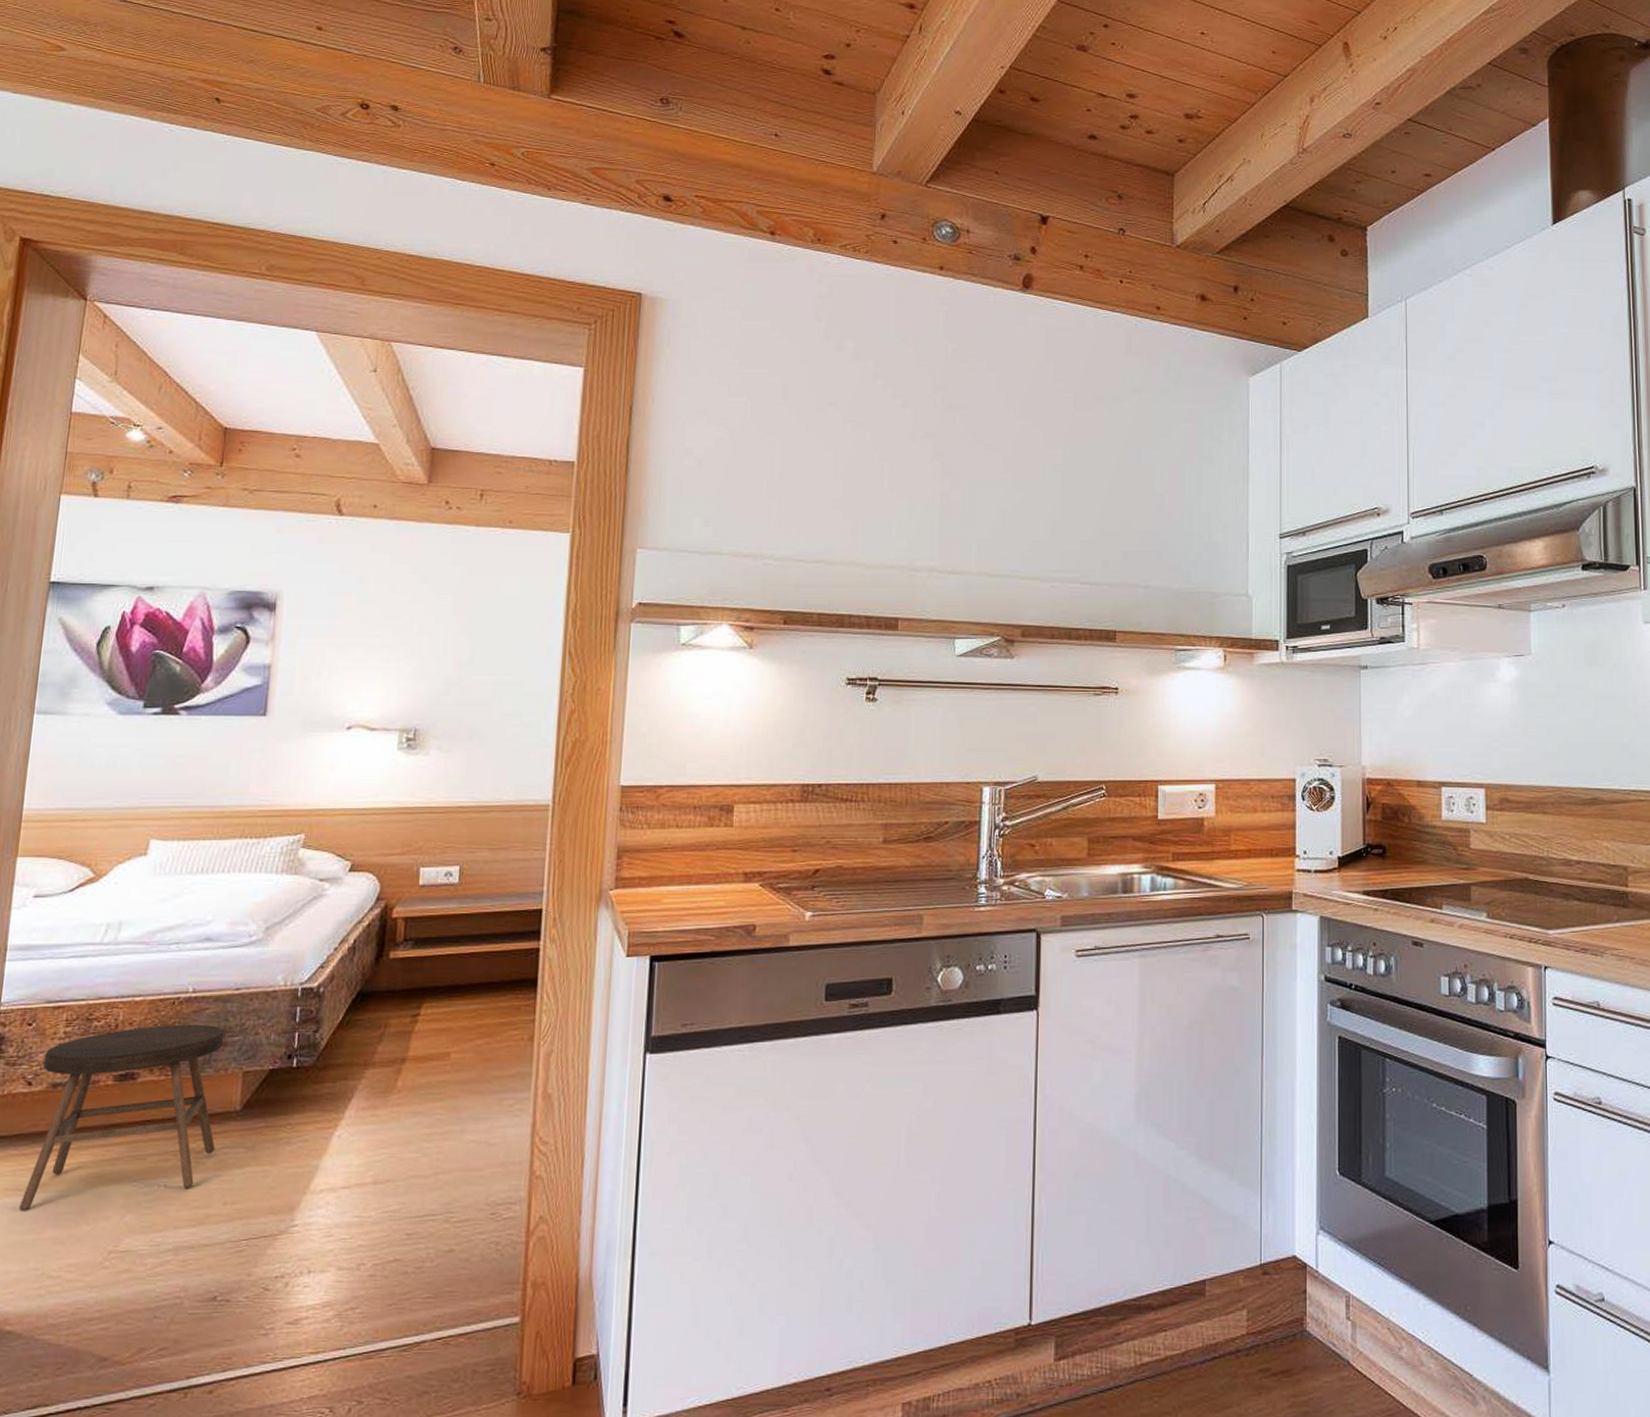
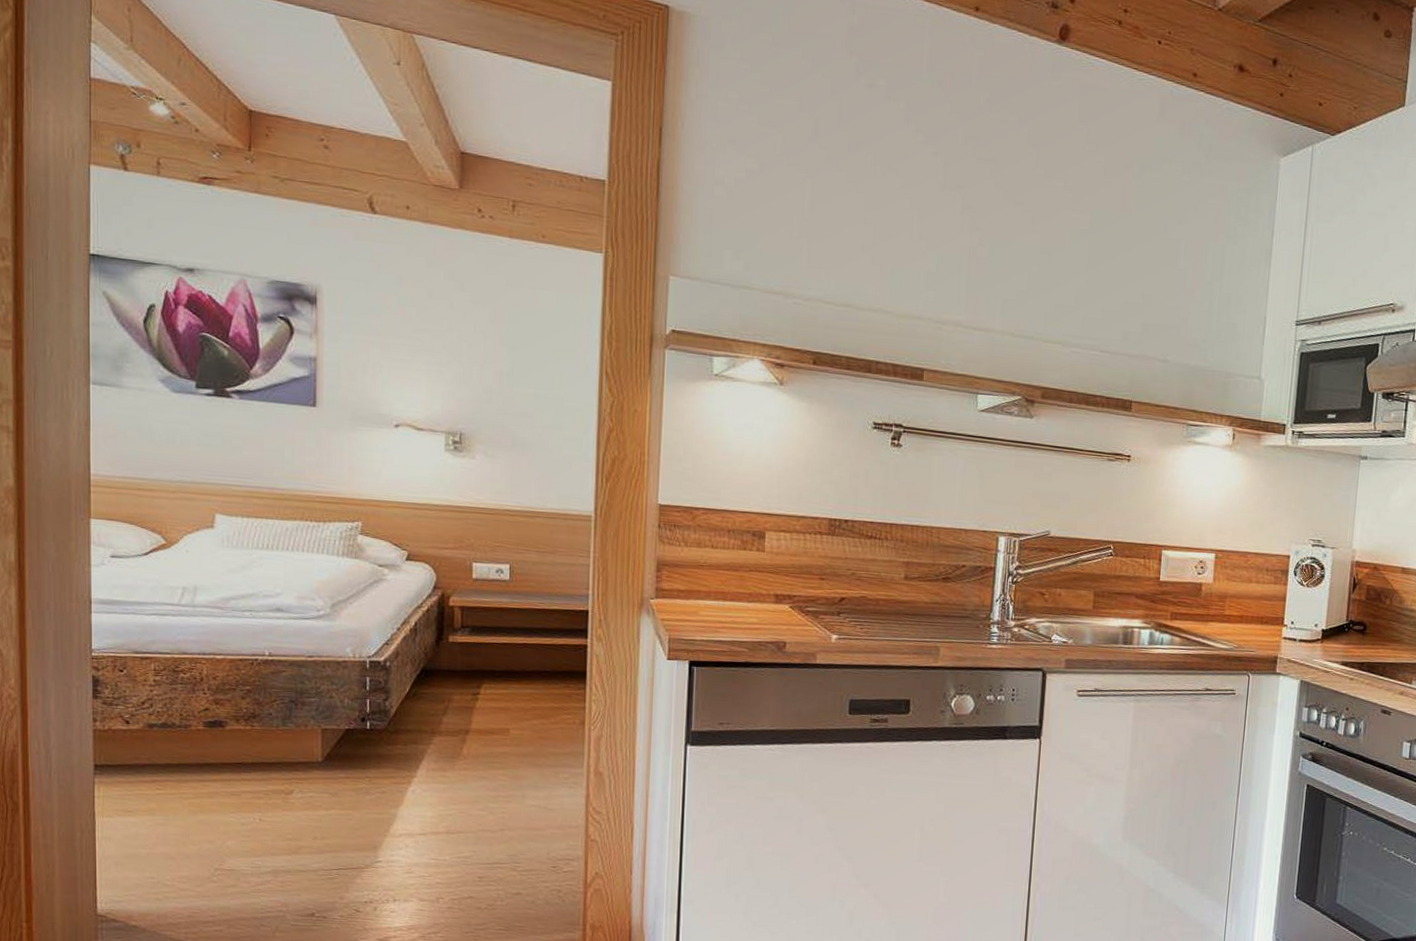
stool: present [19,1024,225,1211] -> none [131,682,302,830]

